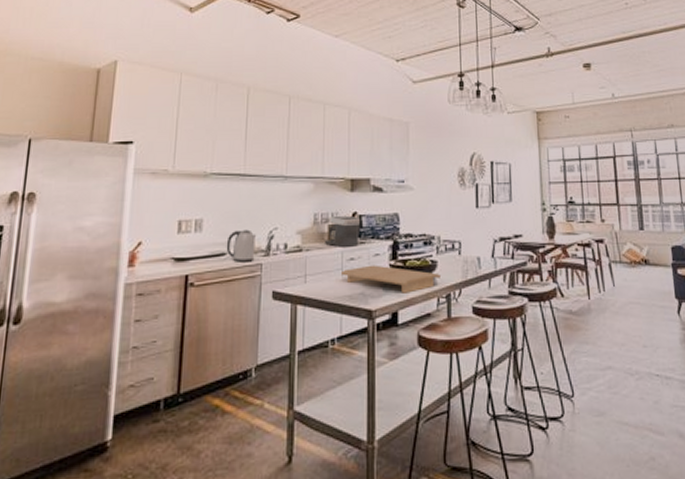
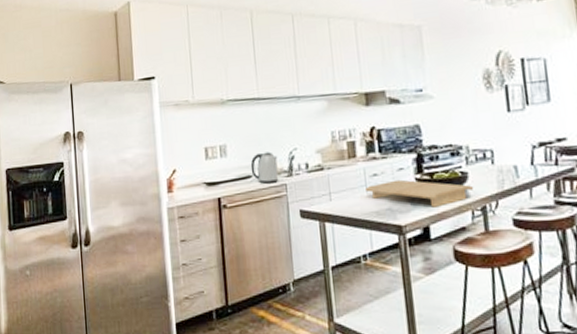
coffee maker: present [324,215,360,249] -> none [344,130,381,165]

